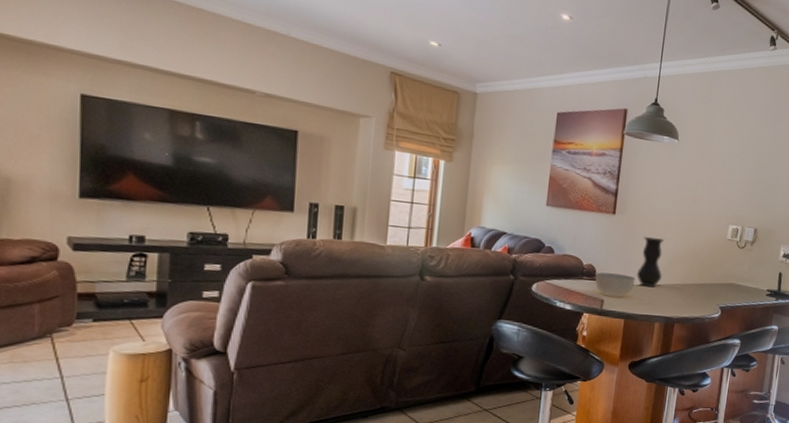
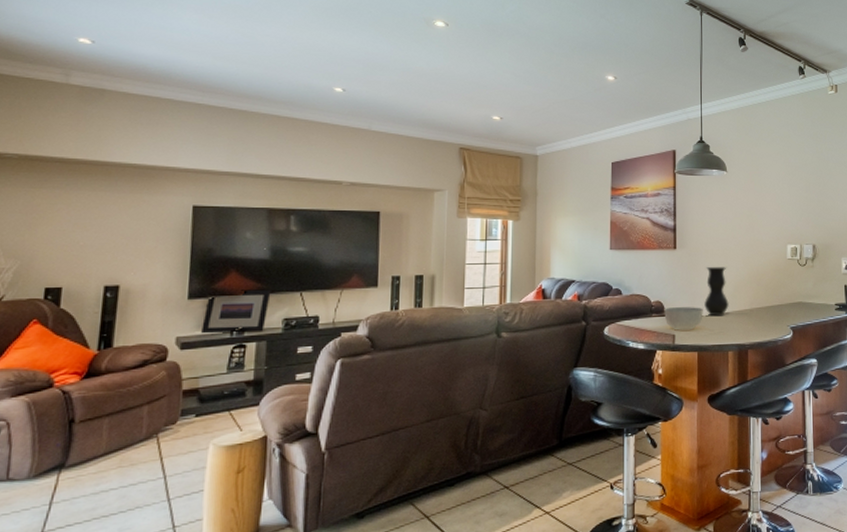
picture frame: none [96,195,174,244] -> present [201,289,271,334]

